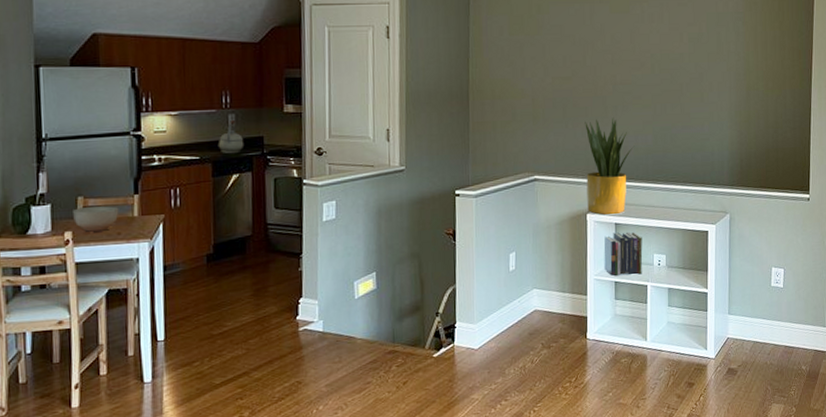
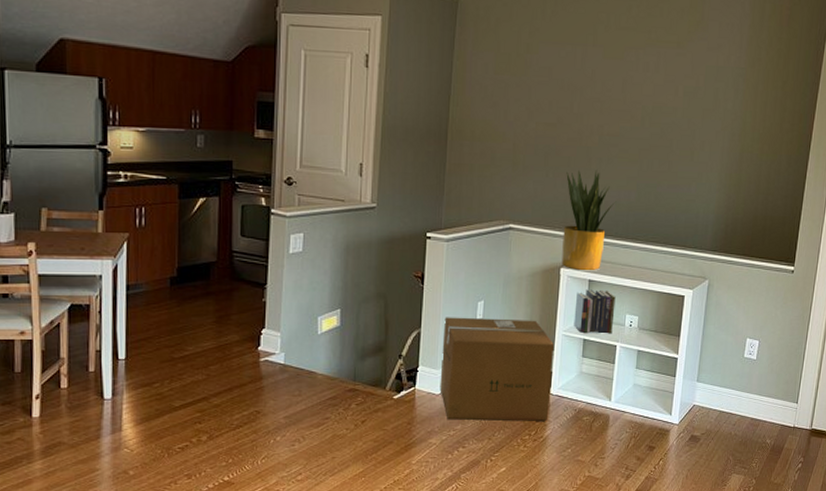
bowl: present [73,206,119,232] -> none [37,219,83,245]
kettle: present [217,119,245,154] -> none [185,140,213,177]
box: none [477,267,587,374] -> present [440,317,554,421]

